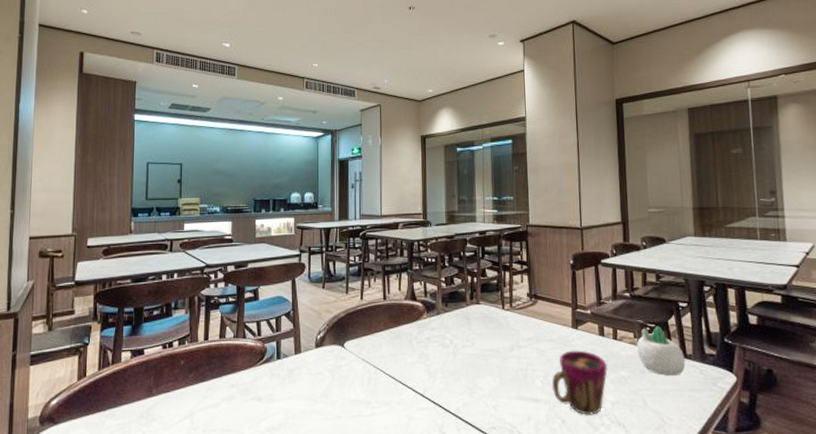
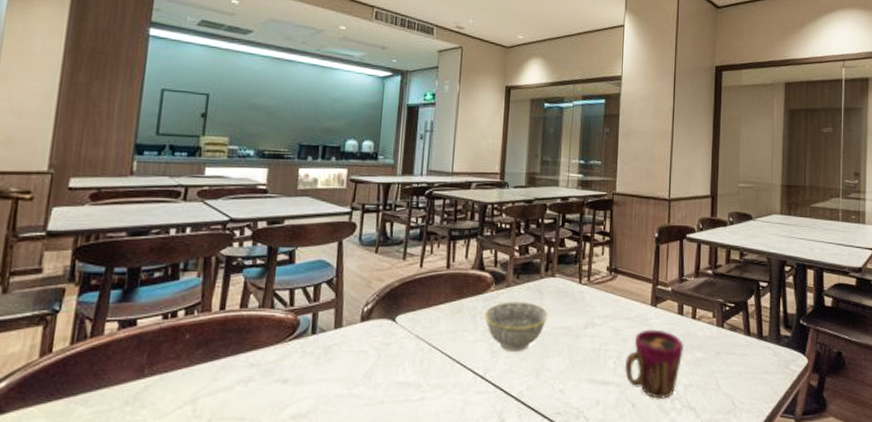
bowl: none [419,327,477,372] -> present [483,301,549,351]
succulent planter: present [636,326,686,377] -> none [714,306,761,359]

